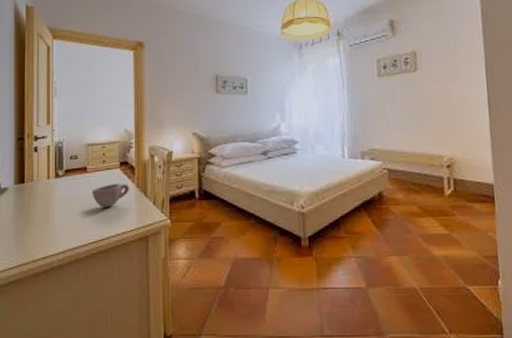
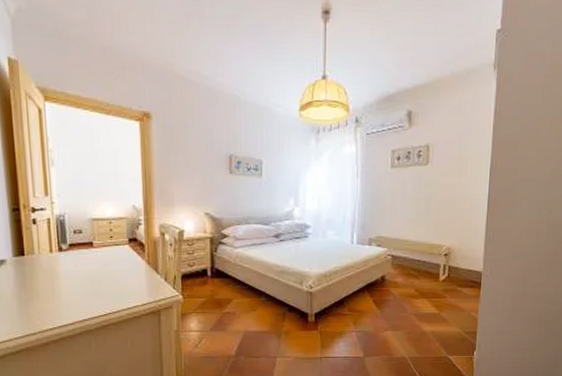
cup: present [92,183,130,207] -> none [99,259,140,282]

